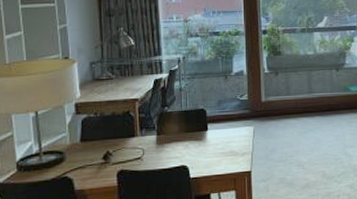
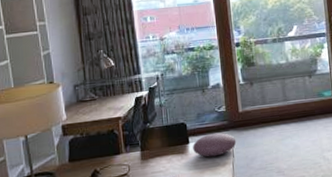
decorative bowl: none [211,121,257,146] -> present [193,133,237,157]

